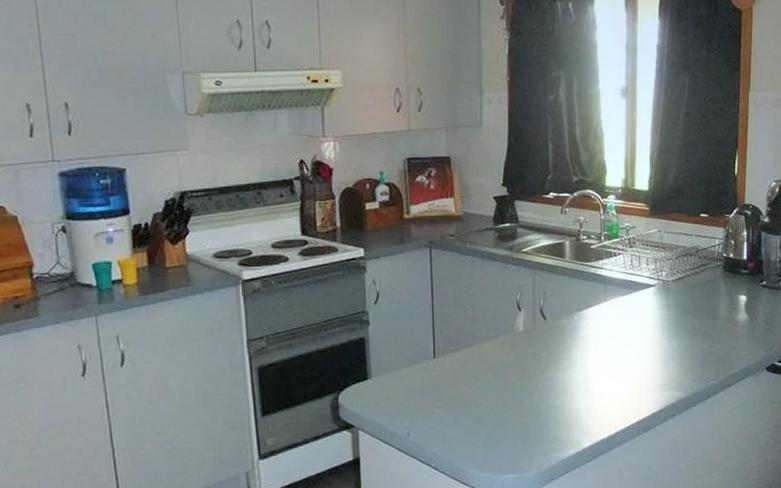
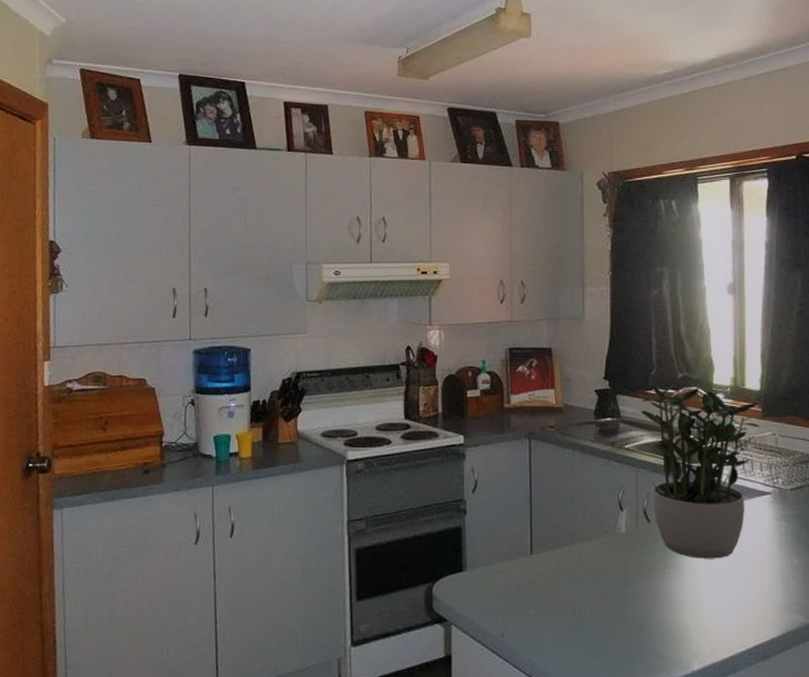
potted plant: none [534,183,648,349] -> present [637,379,760,559]

